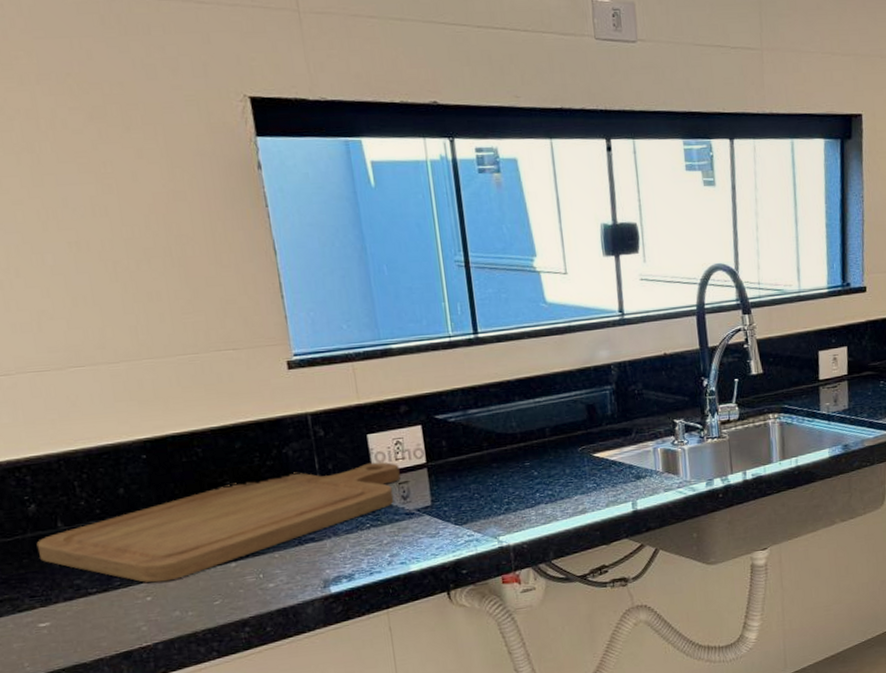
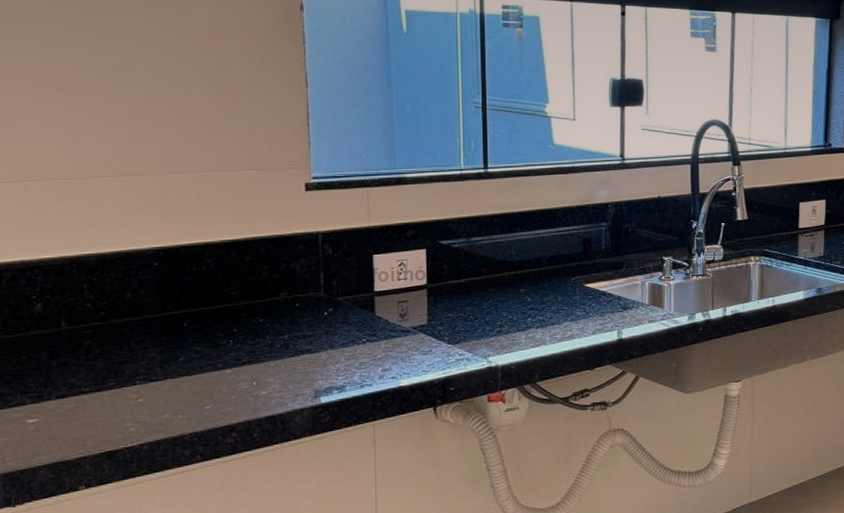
chopping board: present [36,461,401,583] -> none [37,281,401,385]

